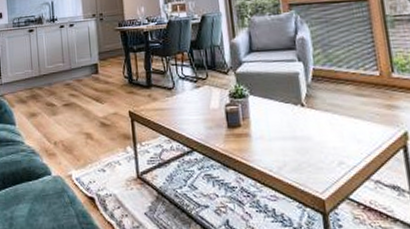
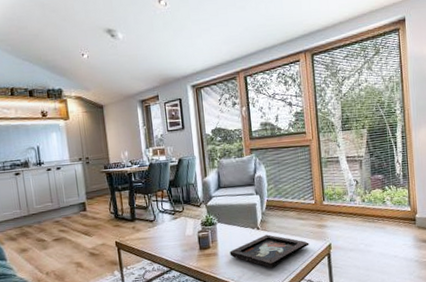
decorative tray: none [266,114,375,160] -> present [230,234,309,269]

